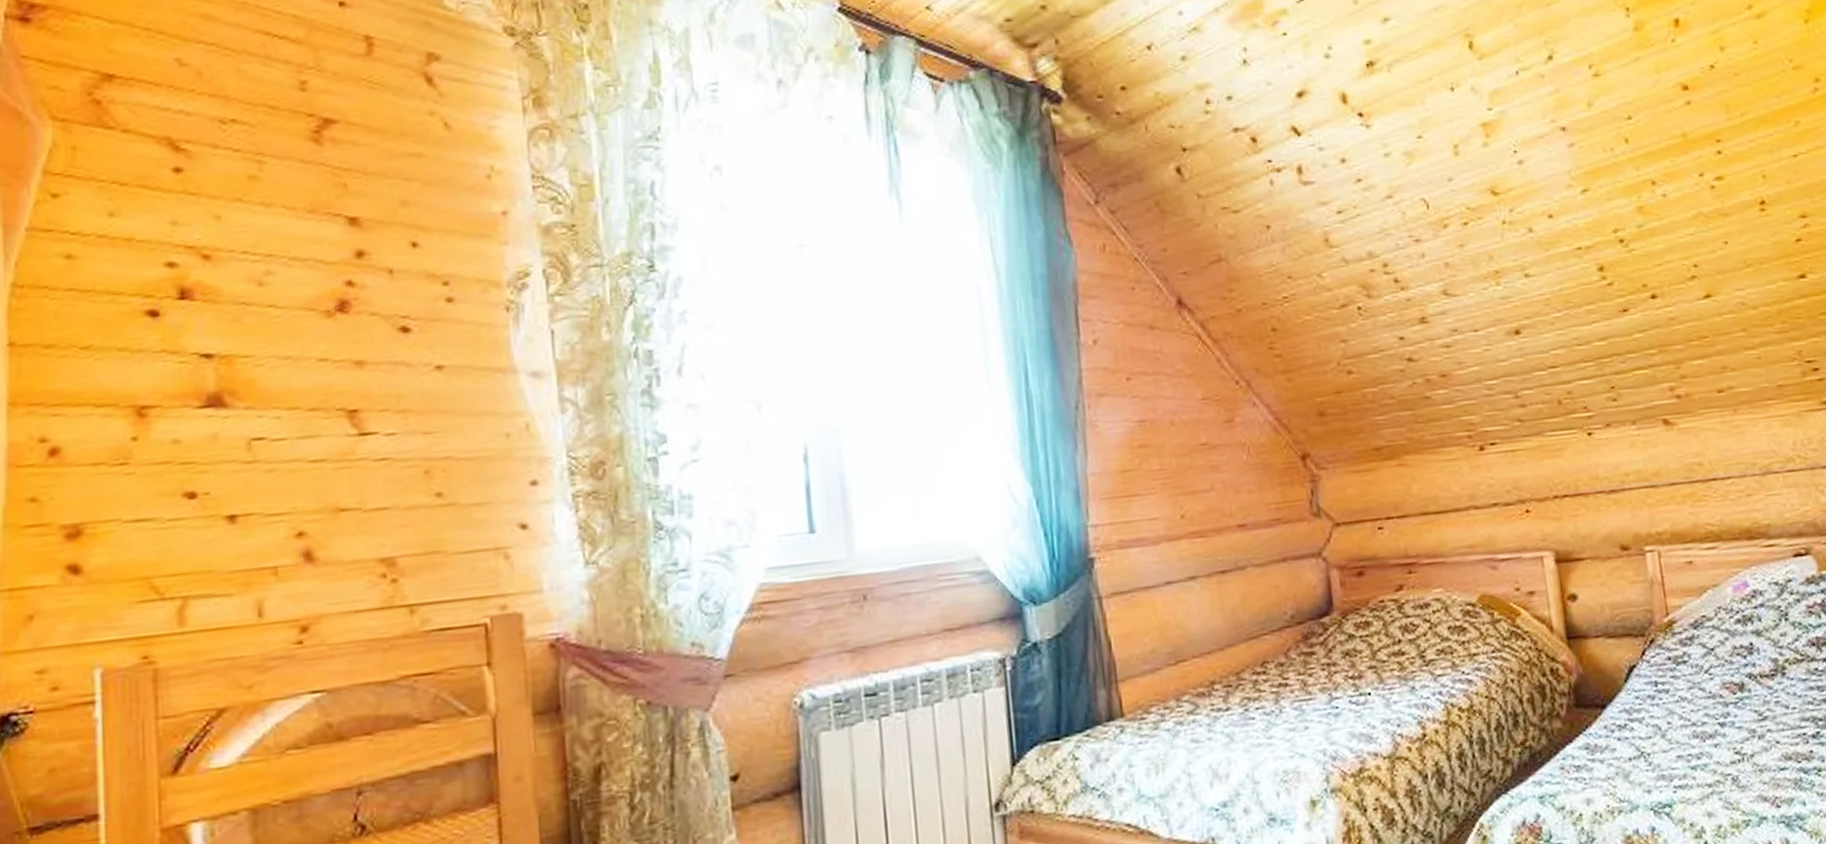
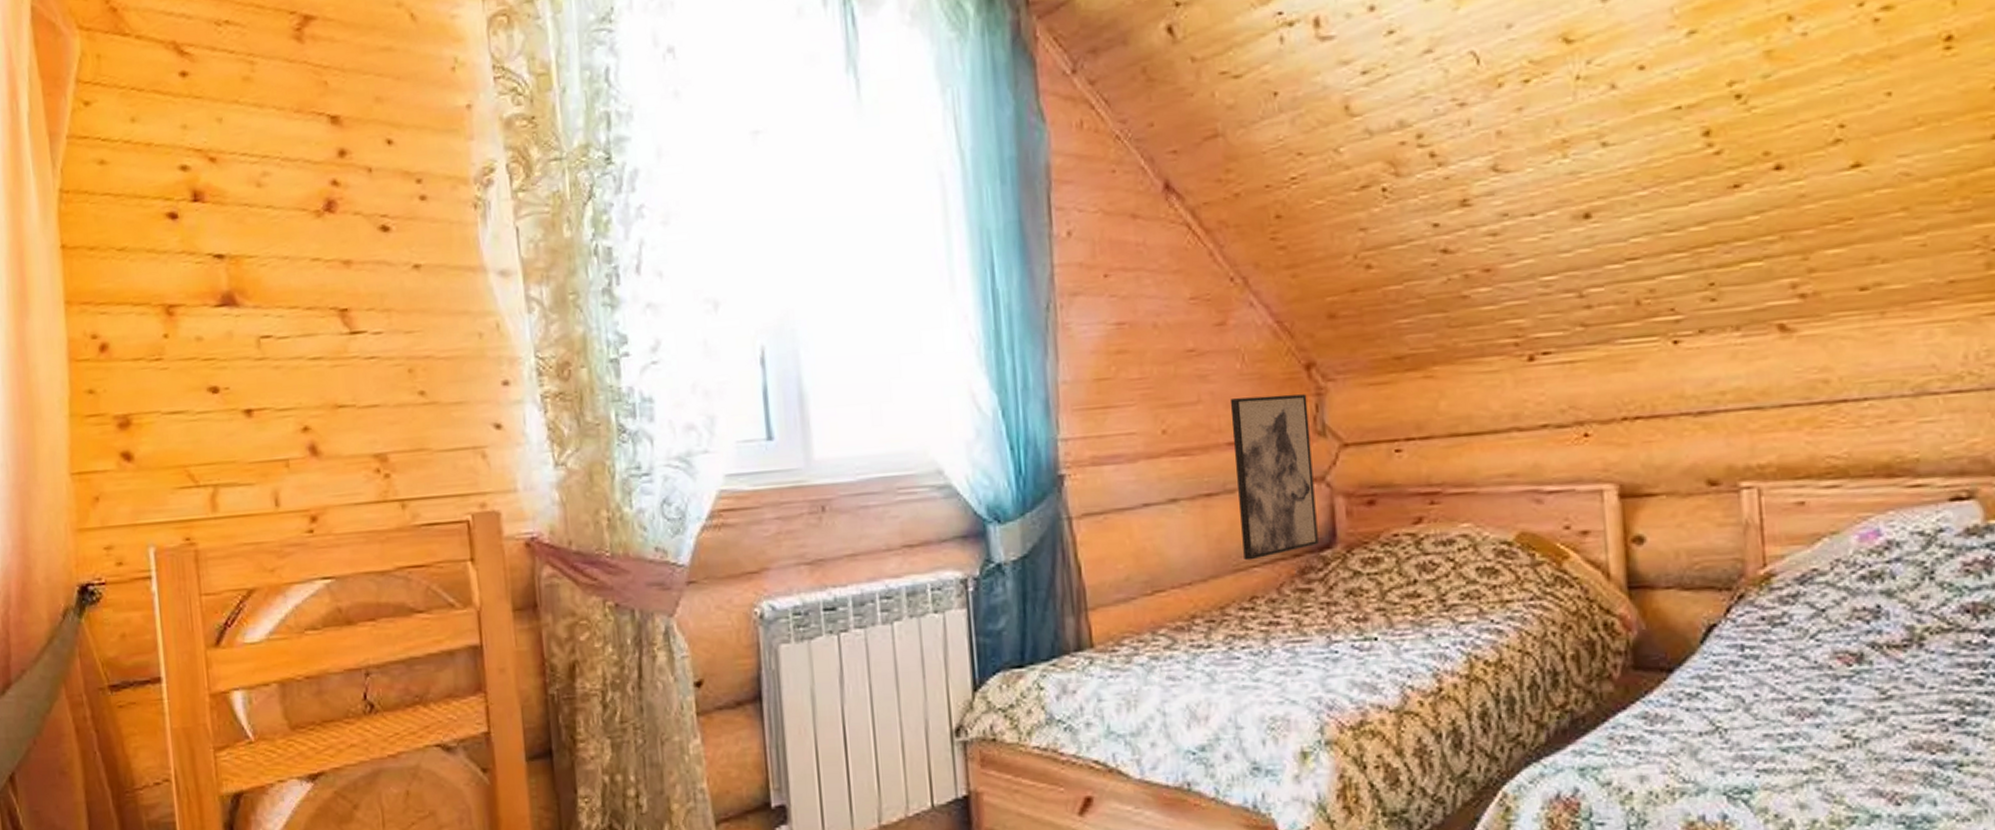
wall art: none [1238,481,1318,630] -> present [1230,394,1319,561]

